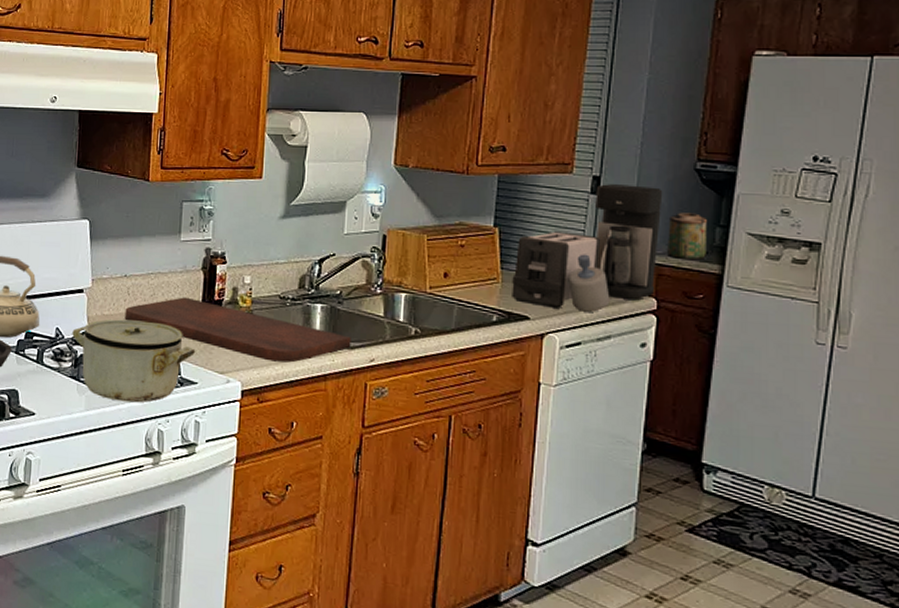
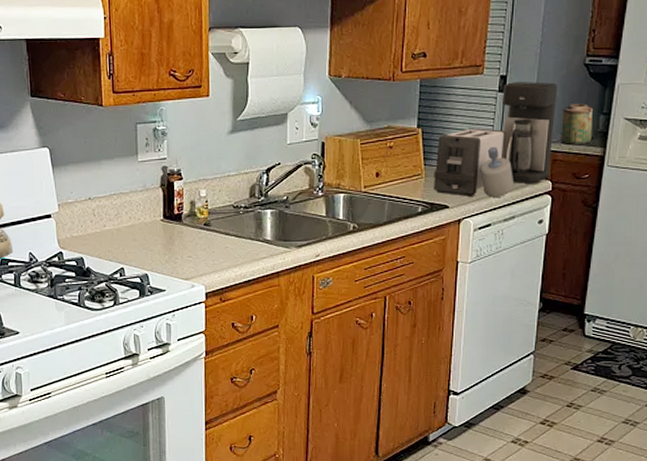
cooking pot: present [72,319,196,403] -> none [45,239,162,314]
cutting board: present [124,297,351,363] -> none [92,214,299,265]

